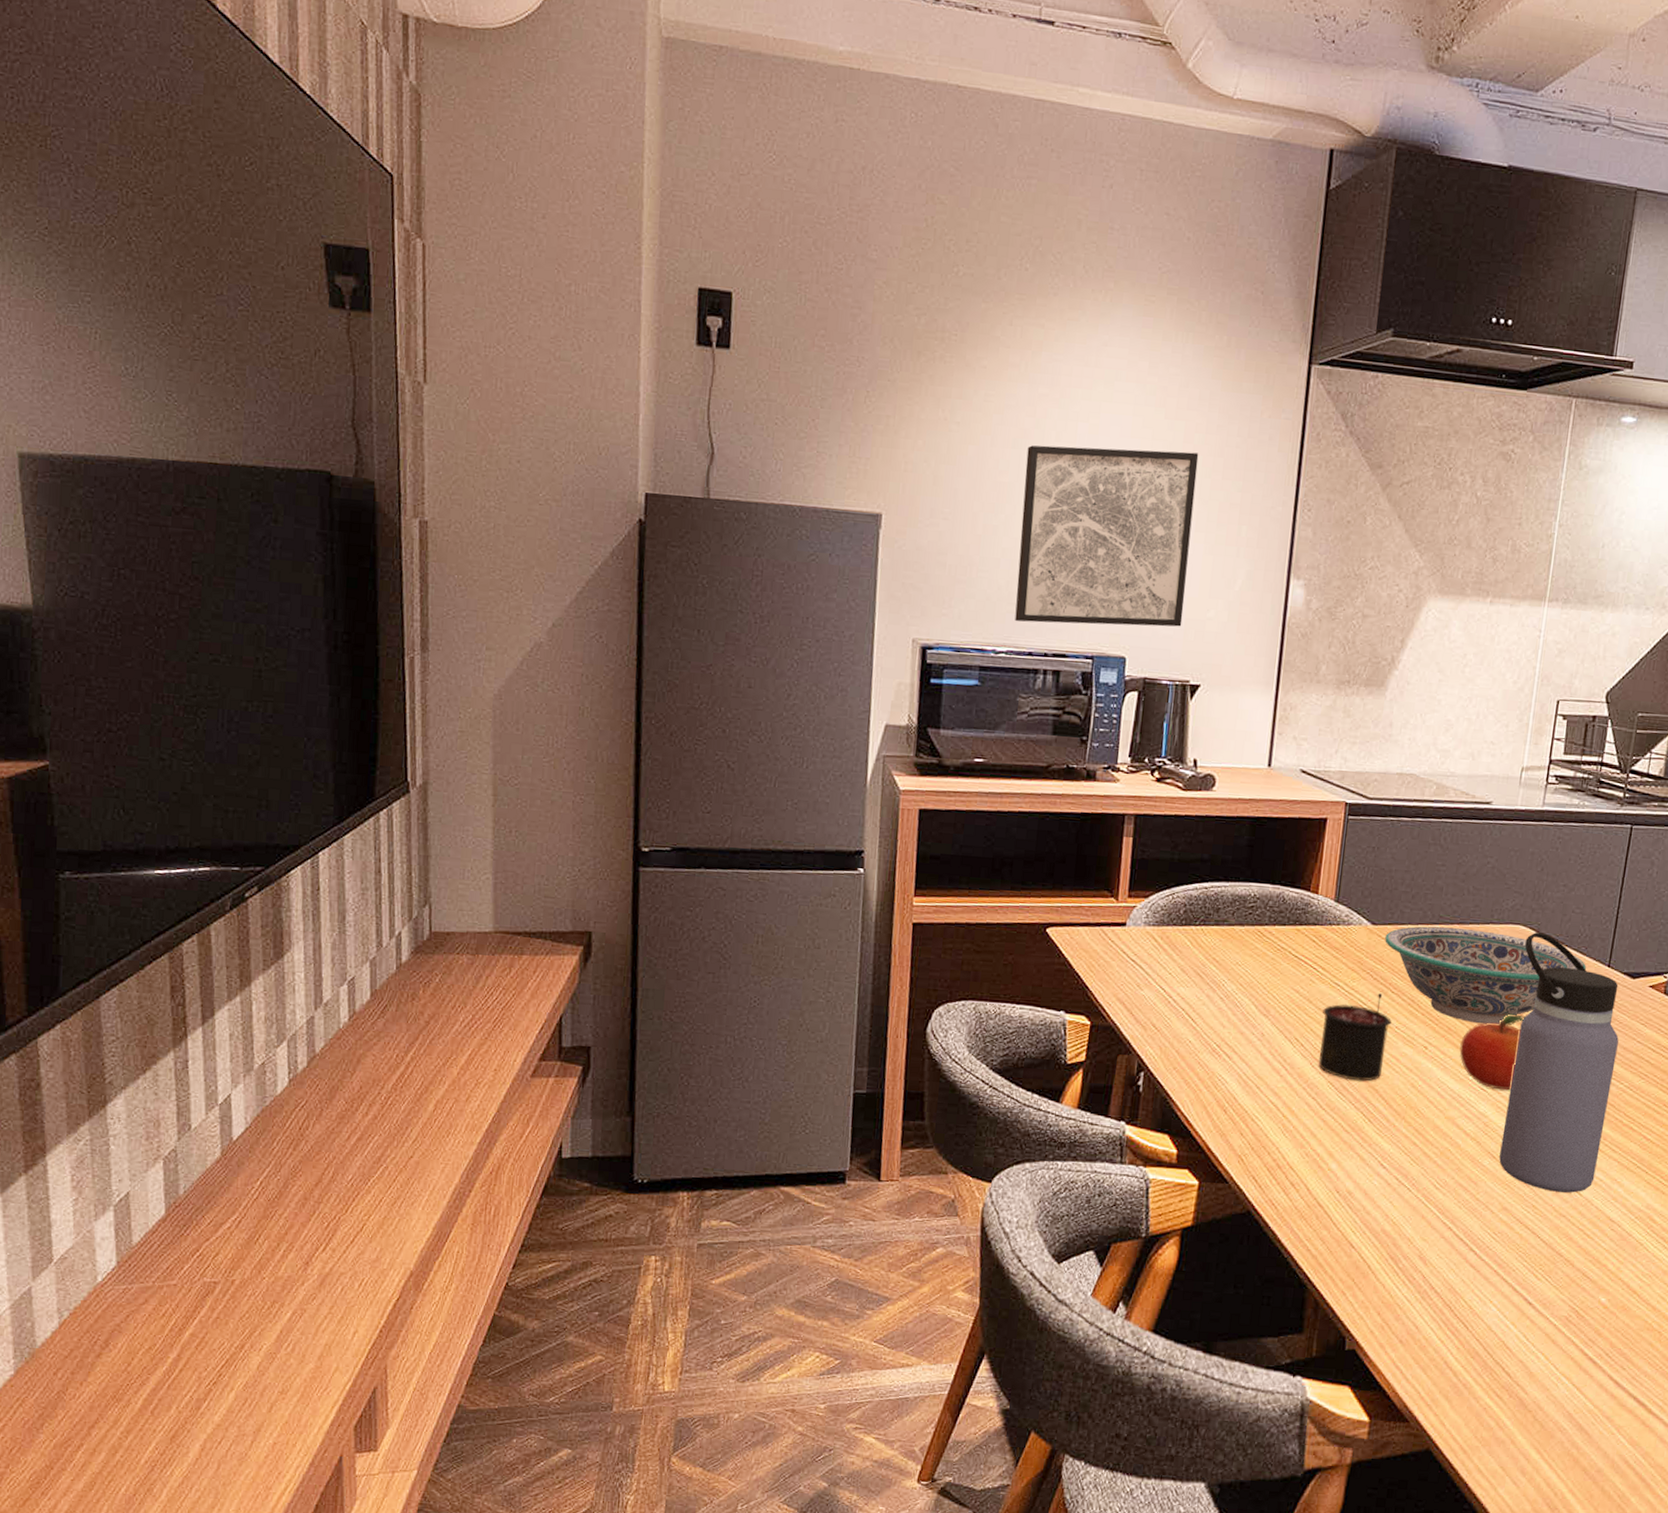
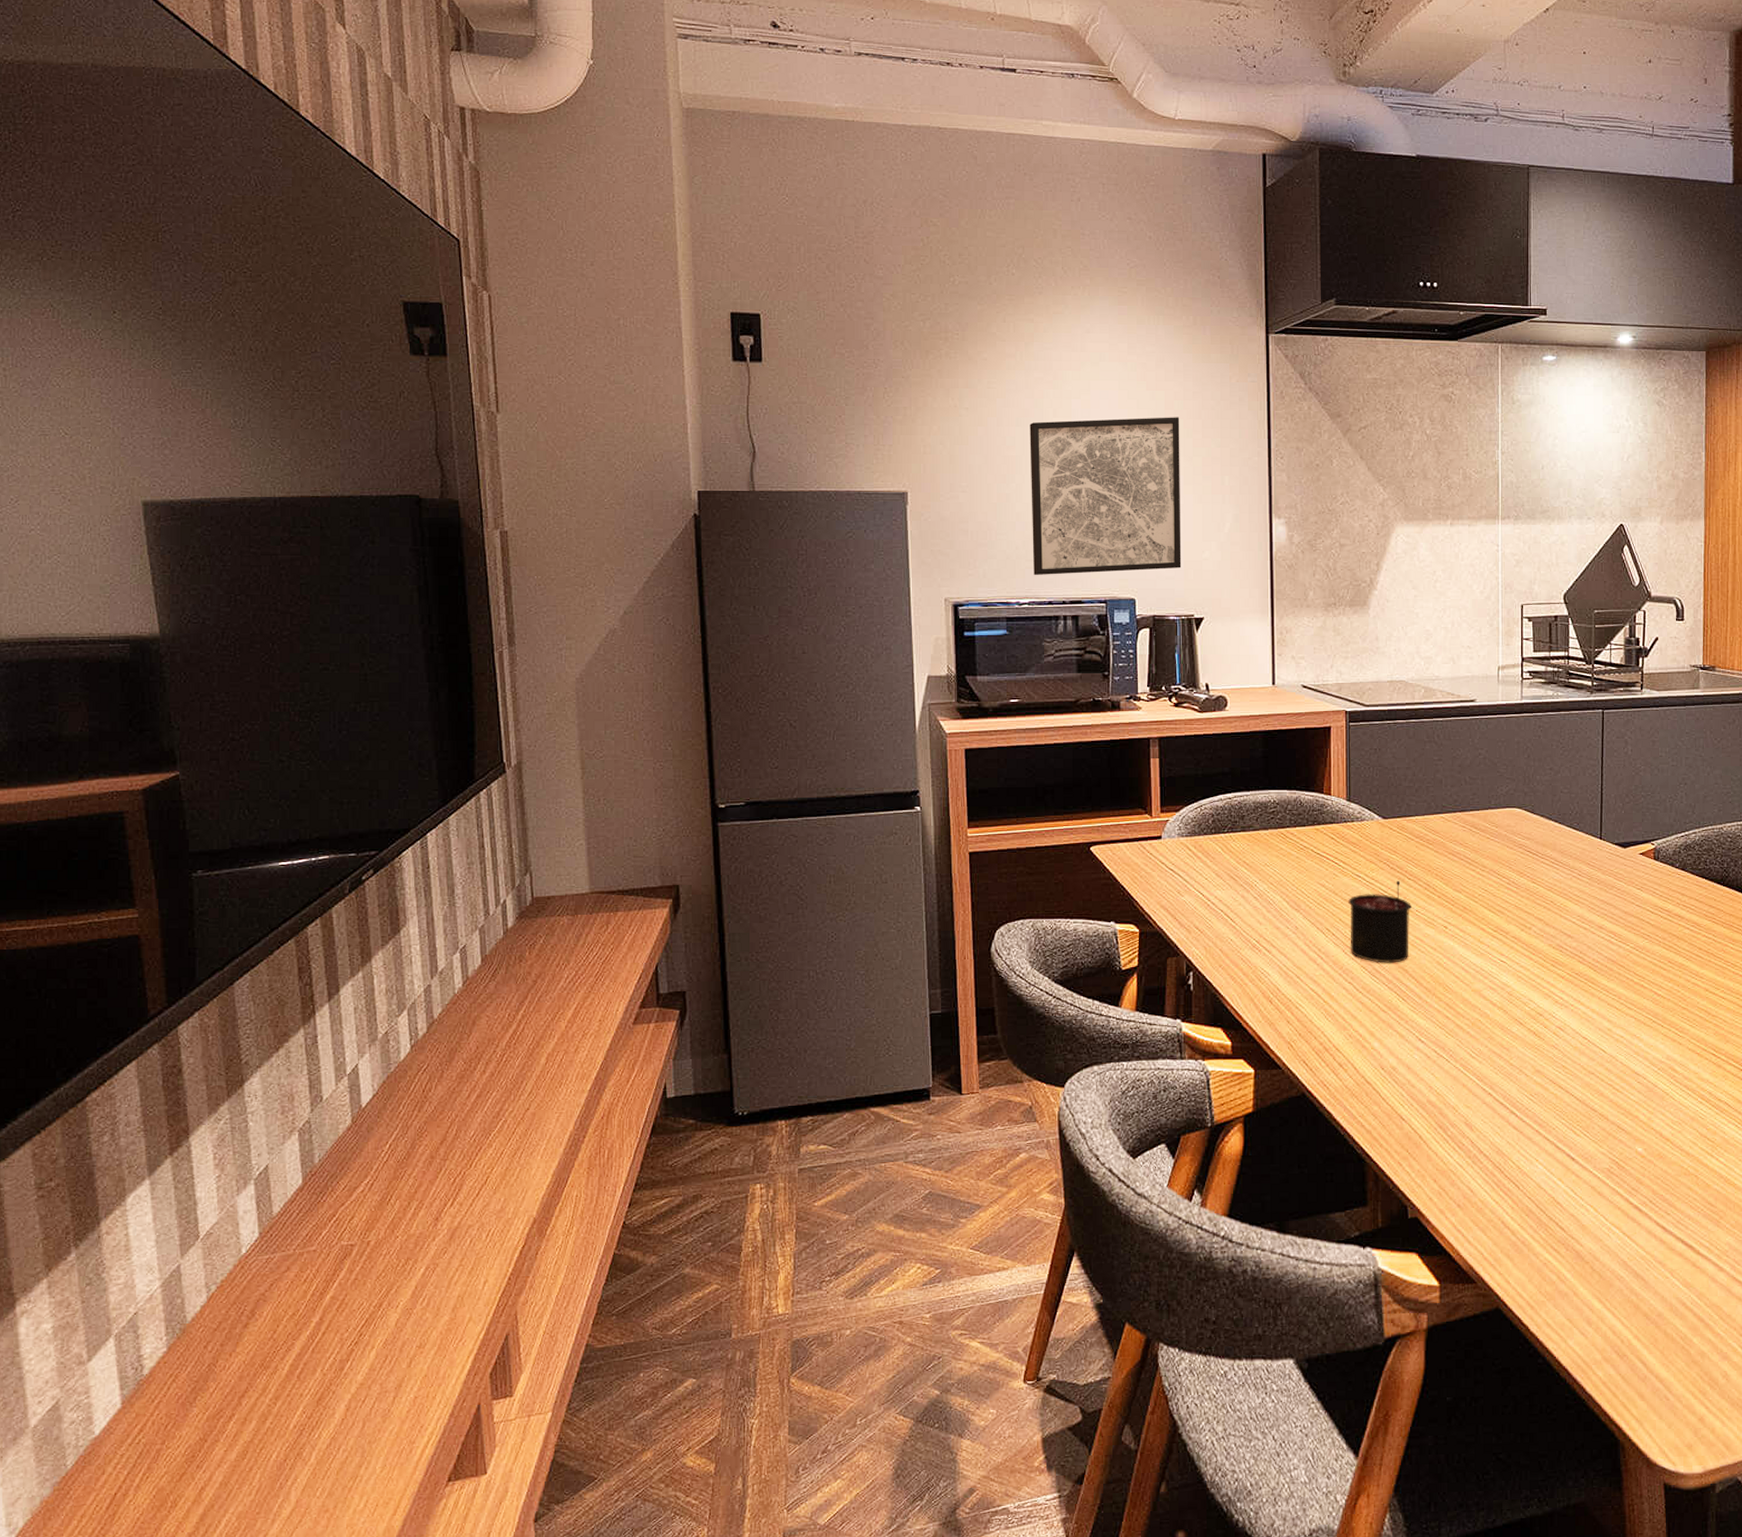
decorative bowl: present [1385,926,1586,1025] -> none [1396,815,1580,901]
fruit: present [1459,1013,1525,1091] -> none [1477,889,1532,961]
water bottle: present [1499,931,1619,1193] -> none [1522,812,1619,1051]

